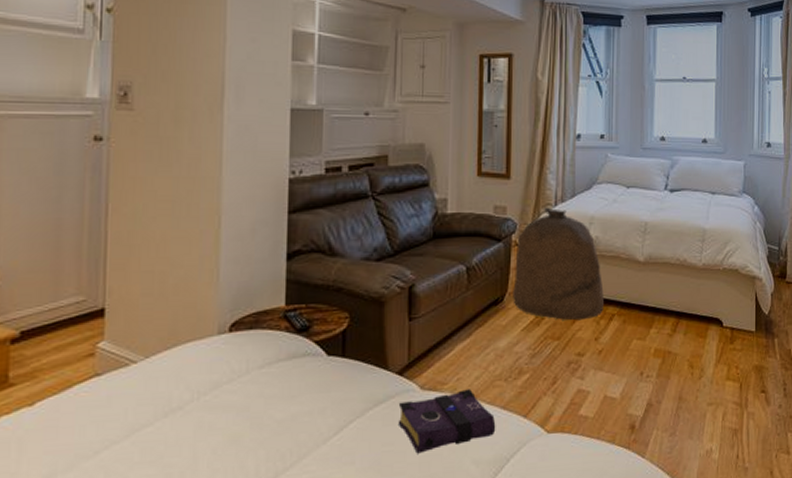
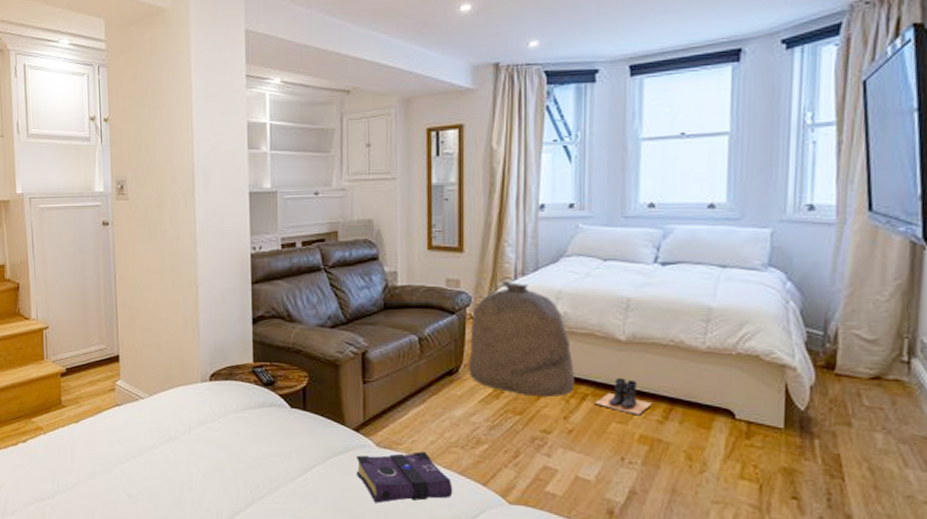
boots: none [619,296,664,331] -> present [594,377,652,416]

